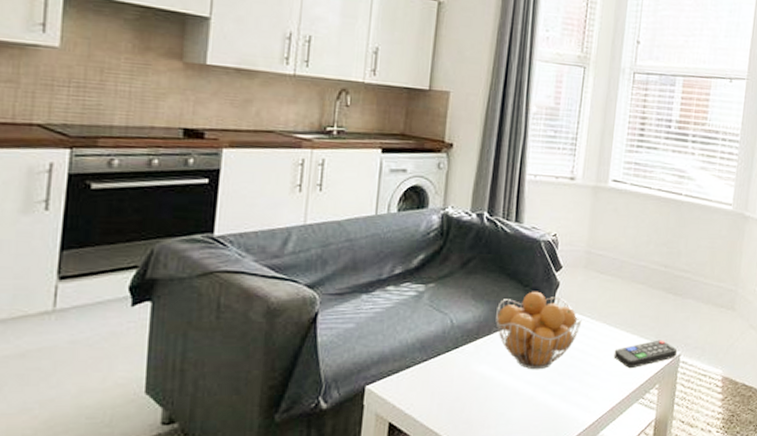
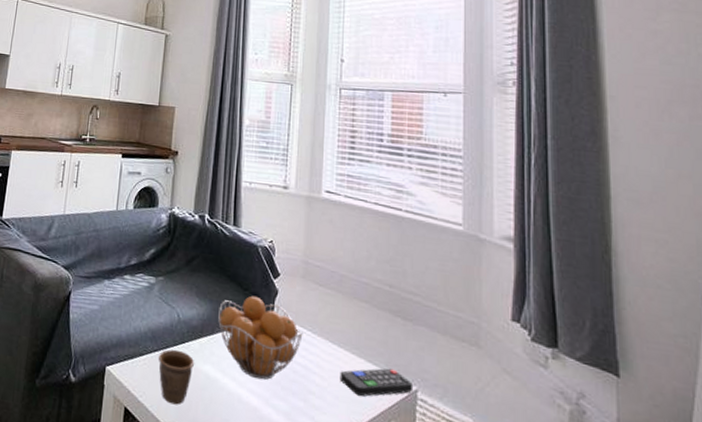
mug: none [427,356,470,410] -> present [158,349,195,405]

